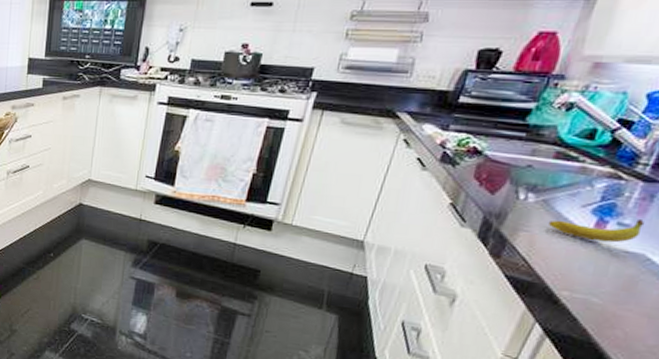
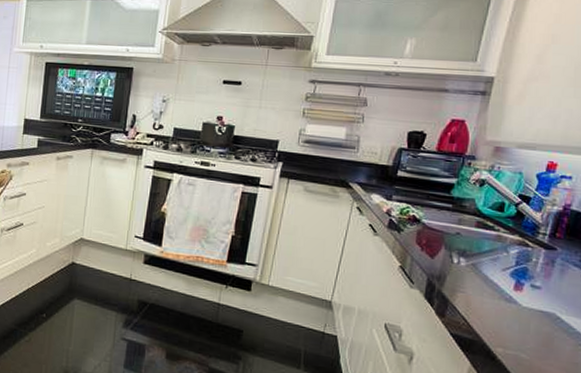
fruit: present [548,218,645,243] -> none [478,281,551,303]

